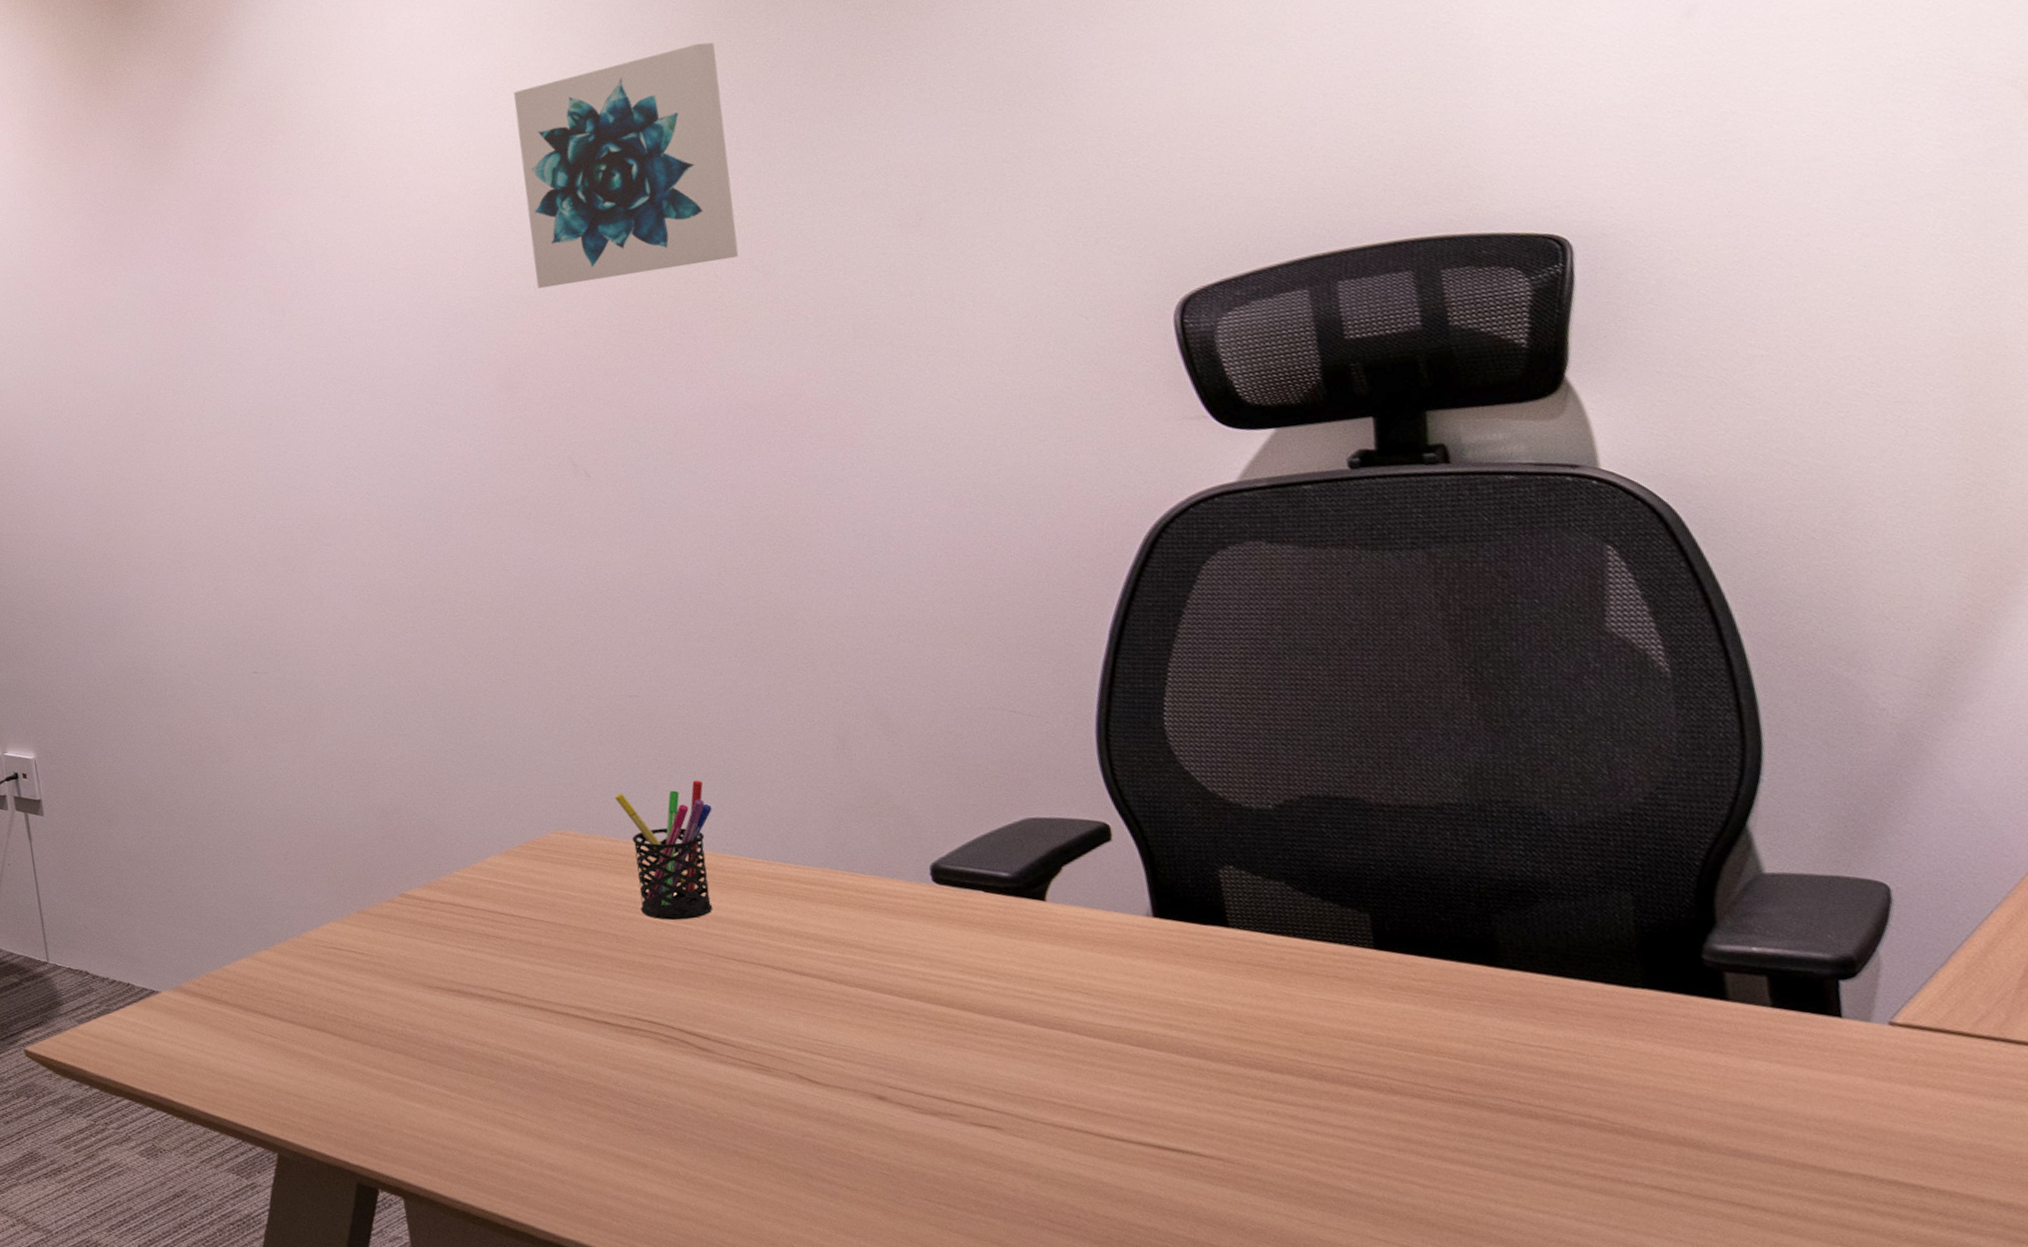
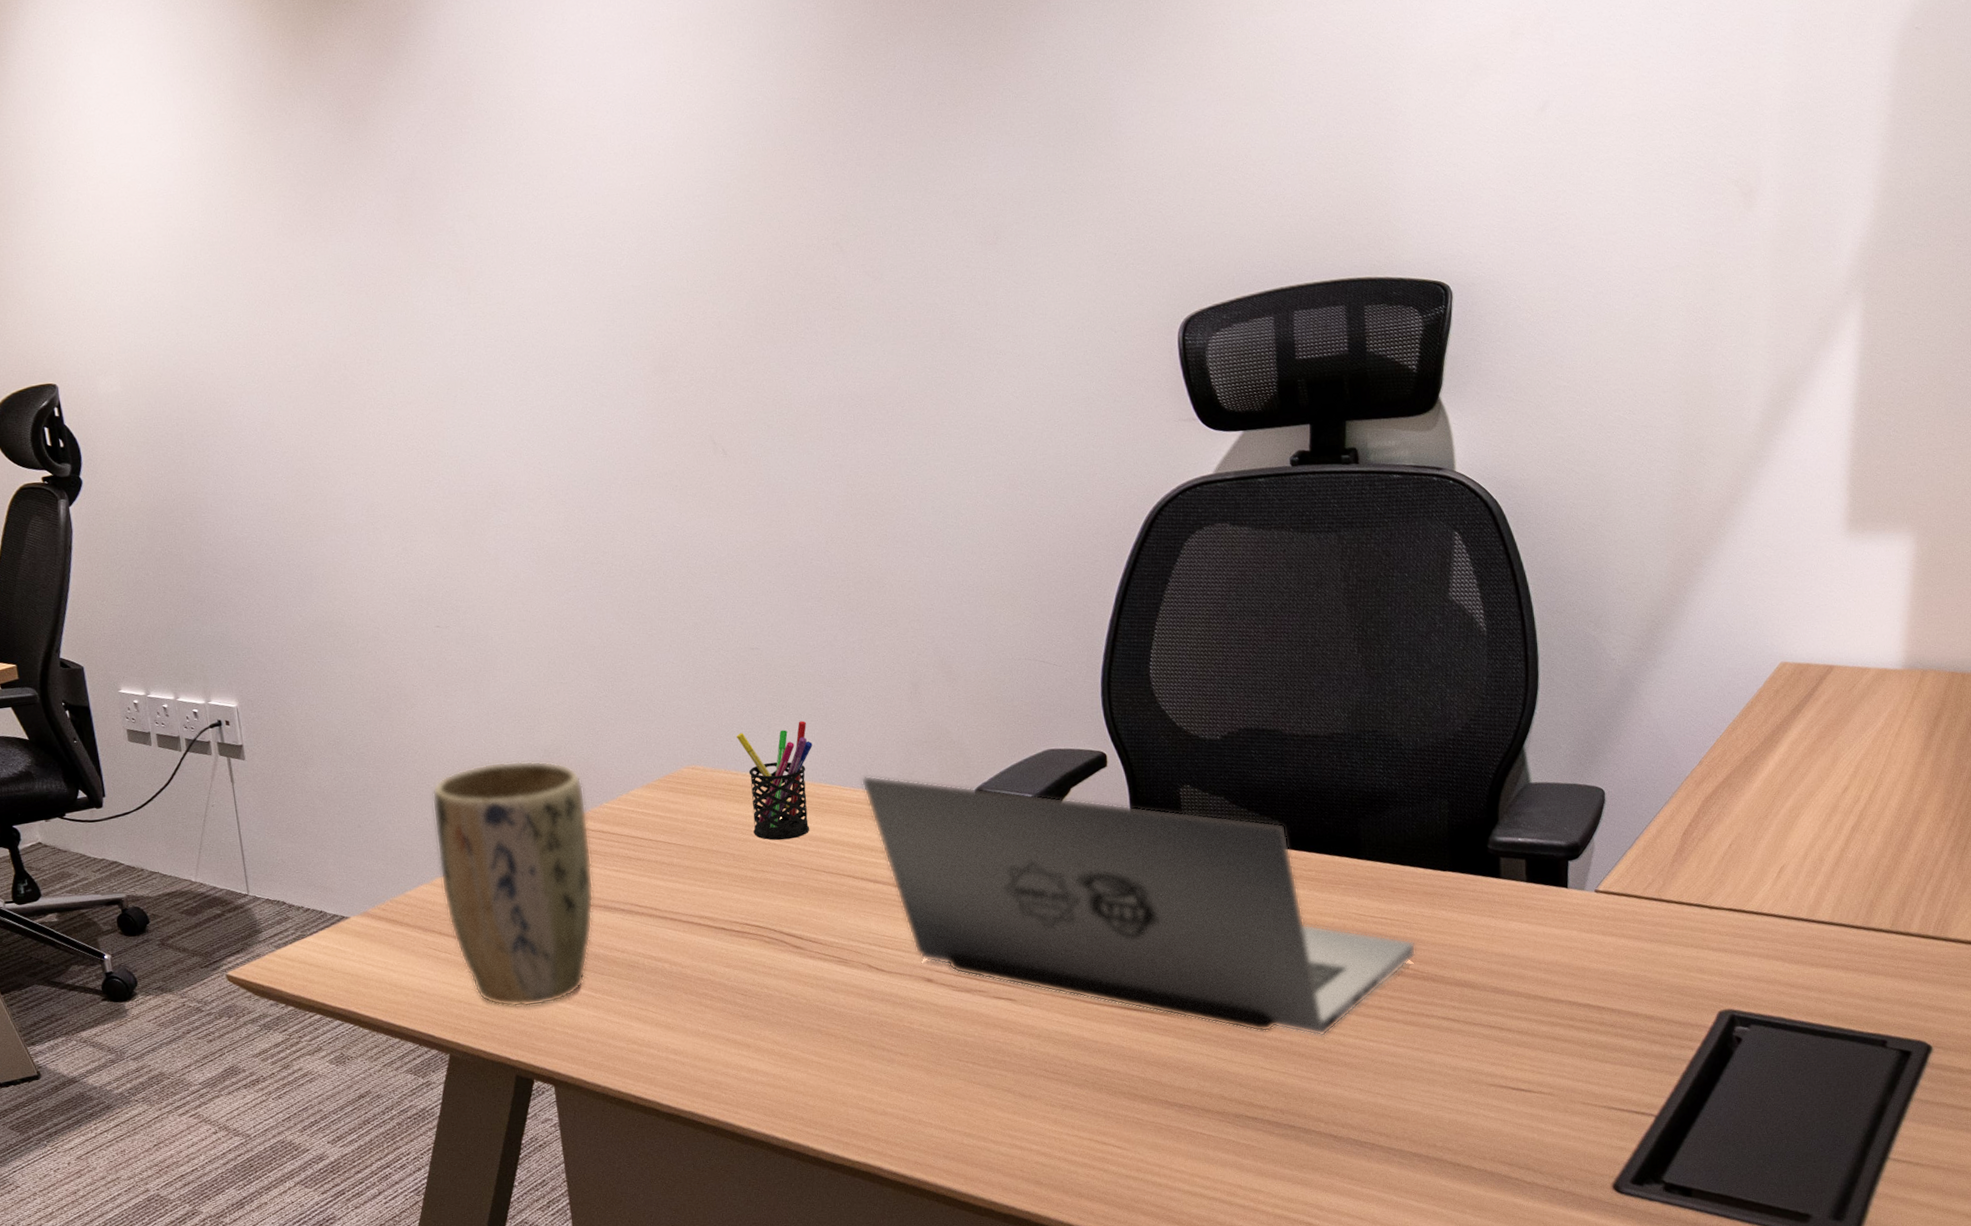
plant pot: none [251,821,446,1104] -> present [432,760,594,1007]
wall art: present [514,42,739,289] -> none [675,64,855,282]
laptop: none [776,846,1601,1201] -> present [860,775,1416,1037]

